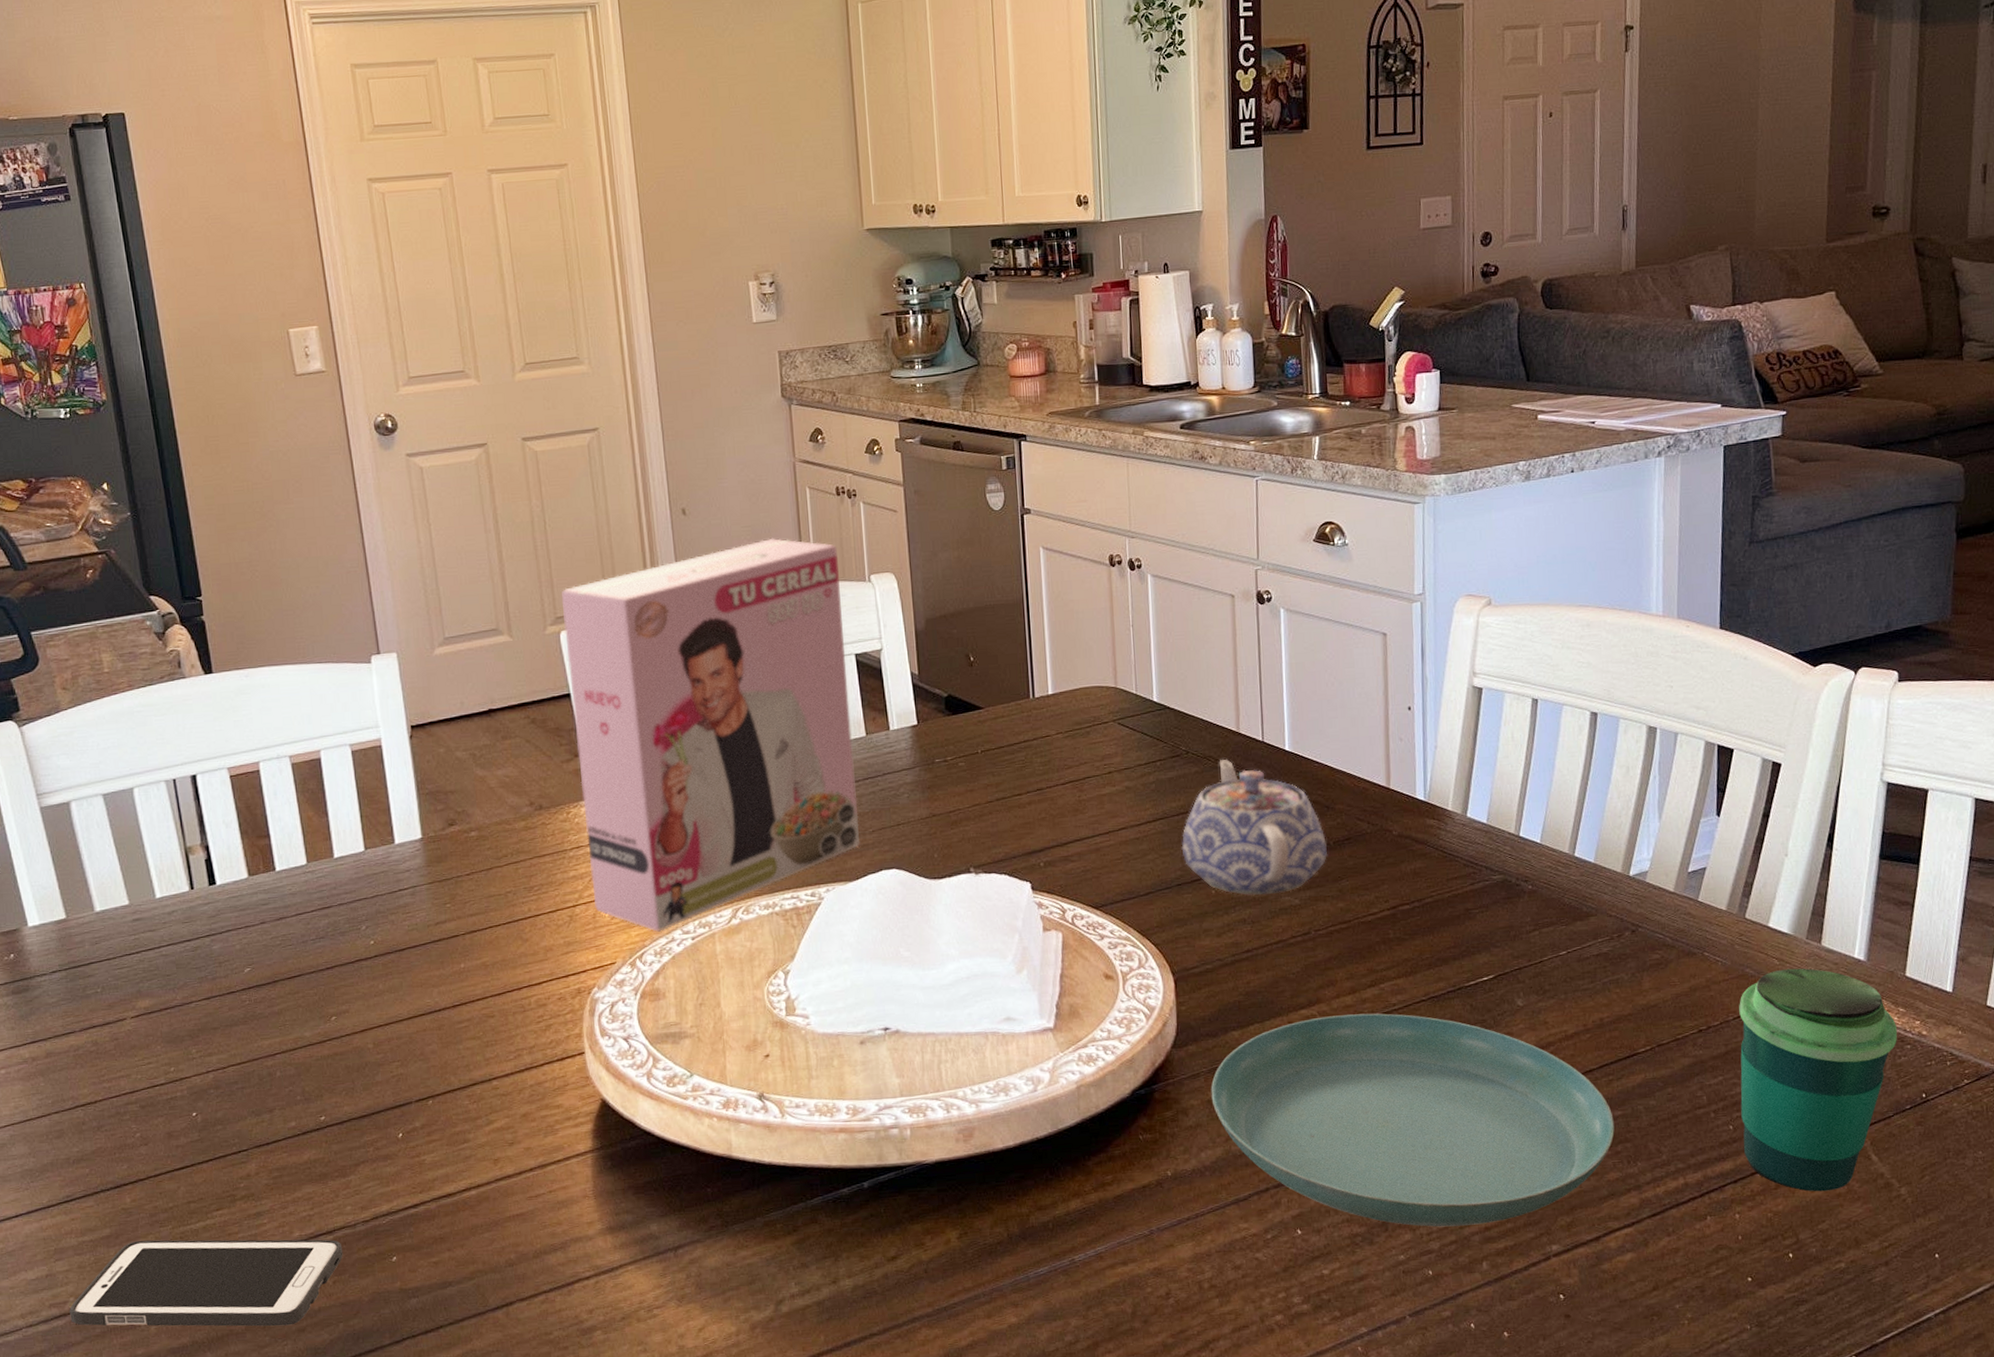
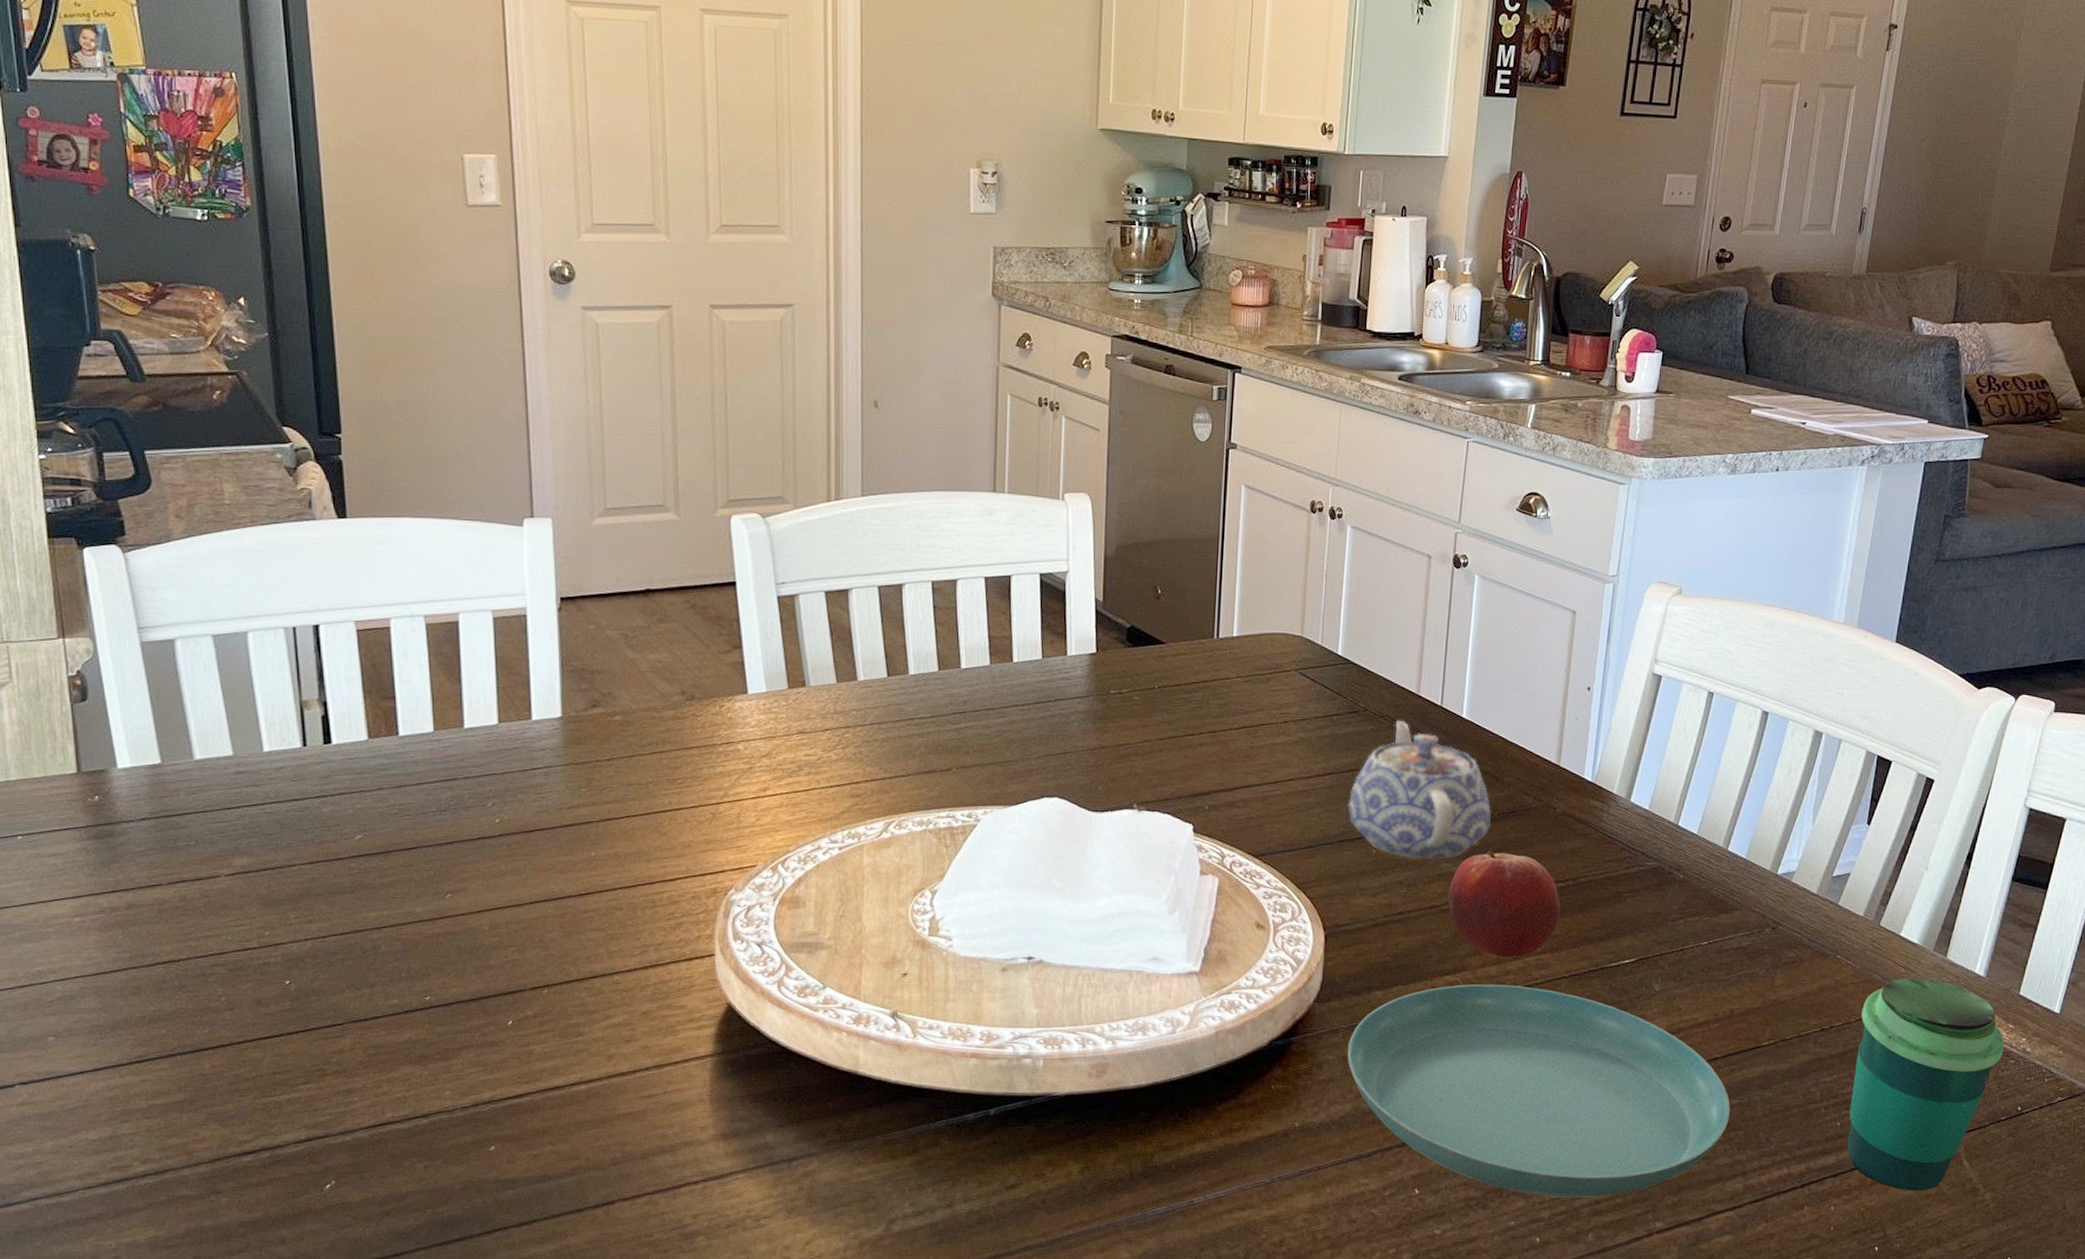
cell phone: present [69,1239,343,1327] -> none [133,1109,438,1208]
cereal box: present [561,538,861,932] -> none [736,442,1033,838]
fruit: none [1293,879,1410,986] -> present [1448,850,1561,958]

